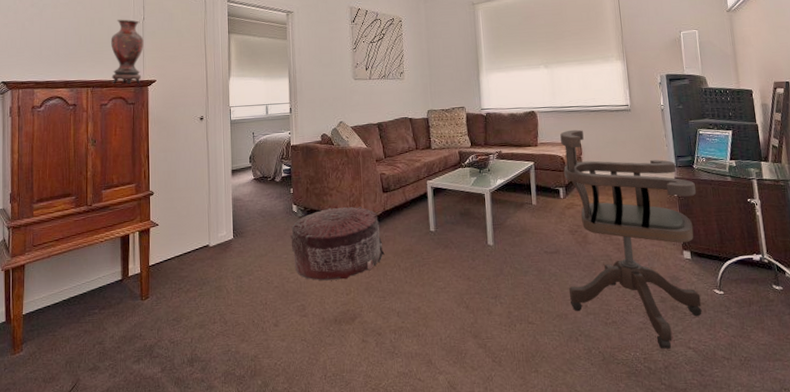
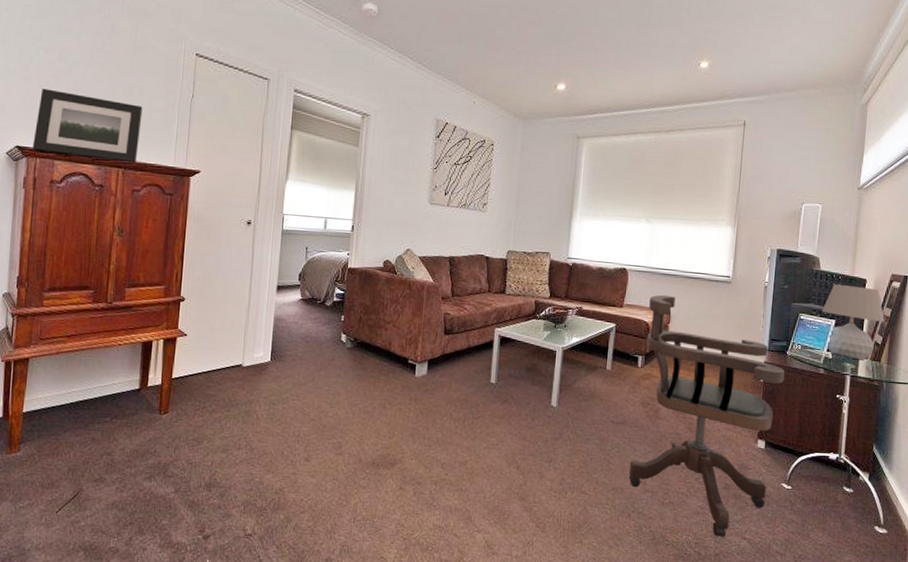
picture frame: none [15,30,104,84] -> present [32,88,143,163]
vase: present [111,19,144,84] -> none [148,92,191,172]
pouf: present [290,206,385,281] -> none [334,342,437,422]
table lamp: none [717,97,777,164] -> present [821,283,884,361]

